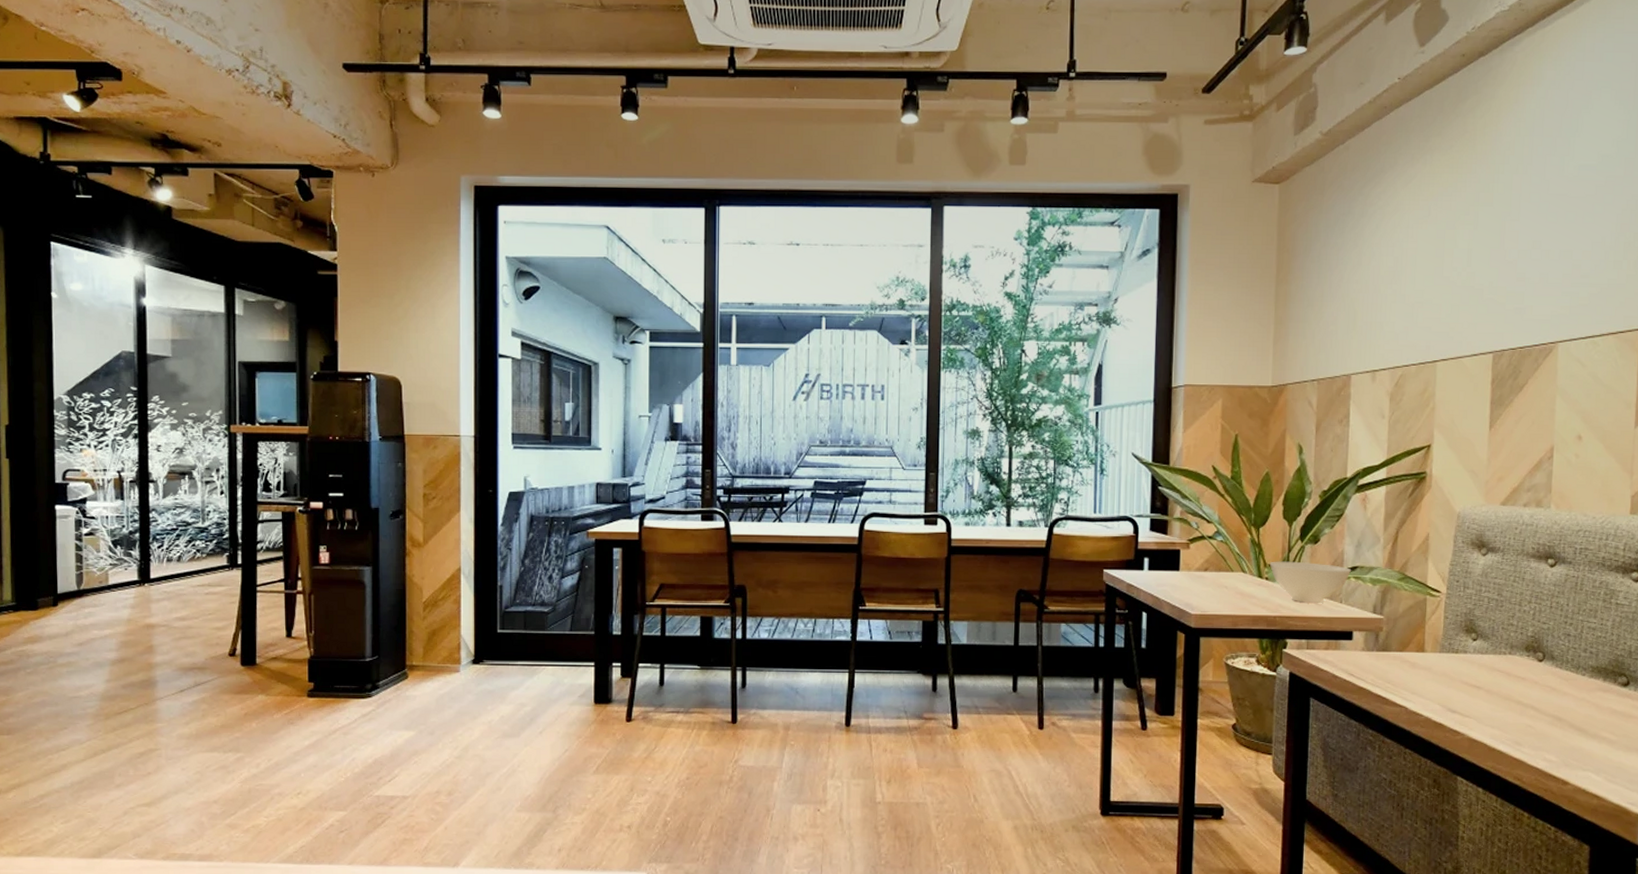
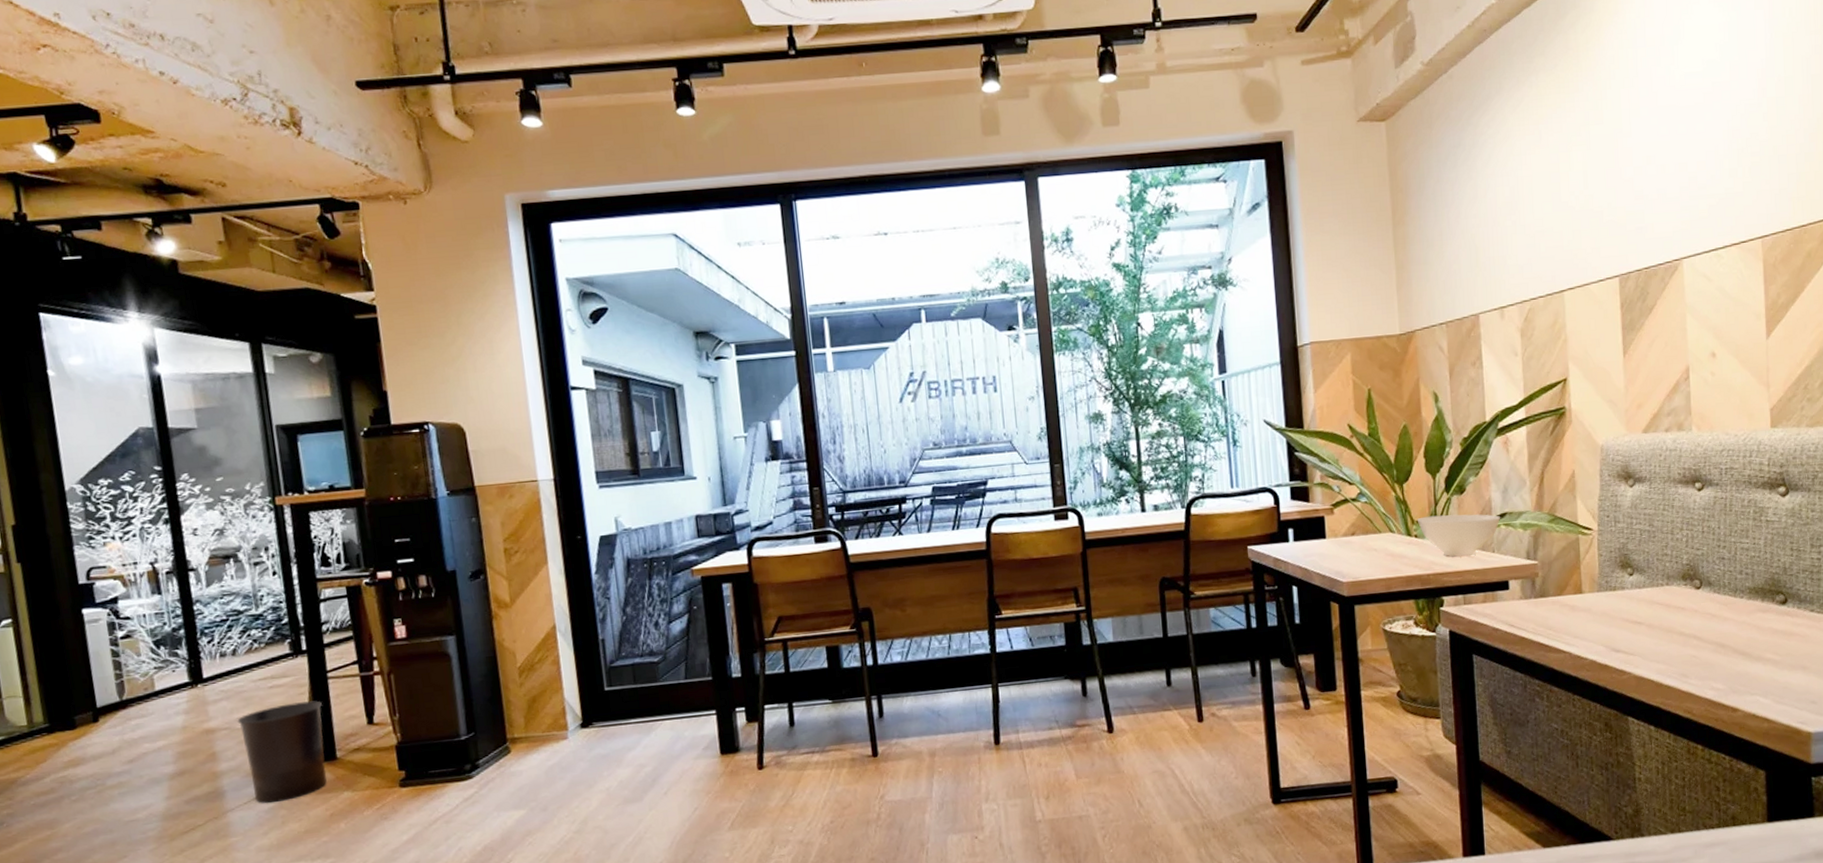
waste bin: none [175,609,249,696] -> present [237,700,327,803]

